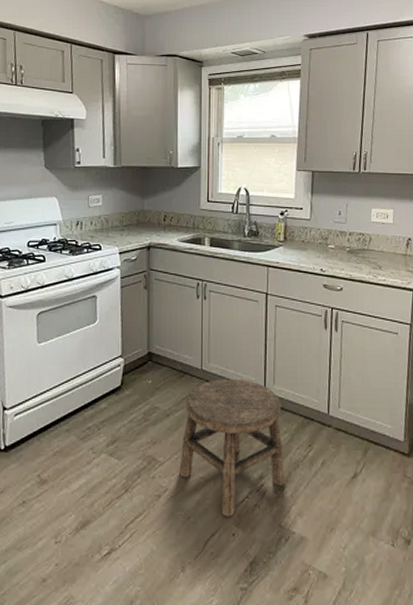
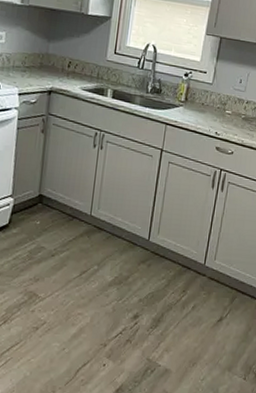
stool: present [179,378,285,517] -> none [58,225,163,349]

